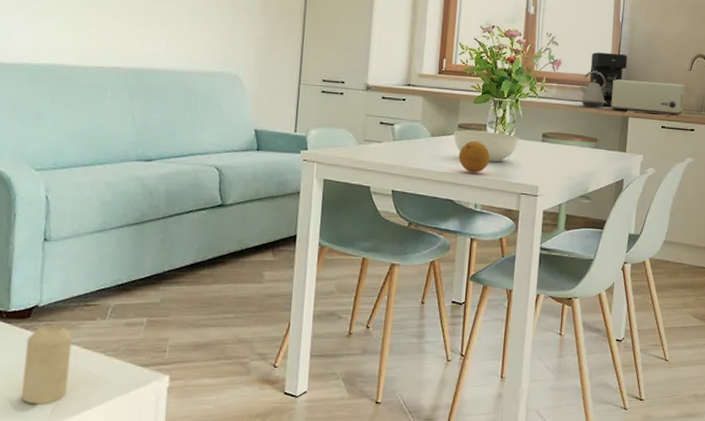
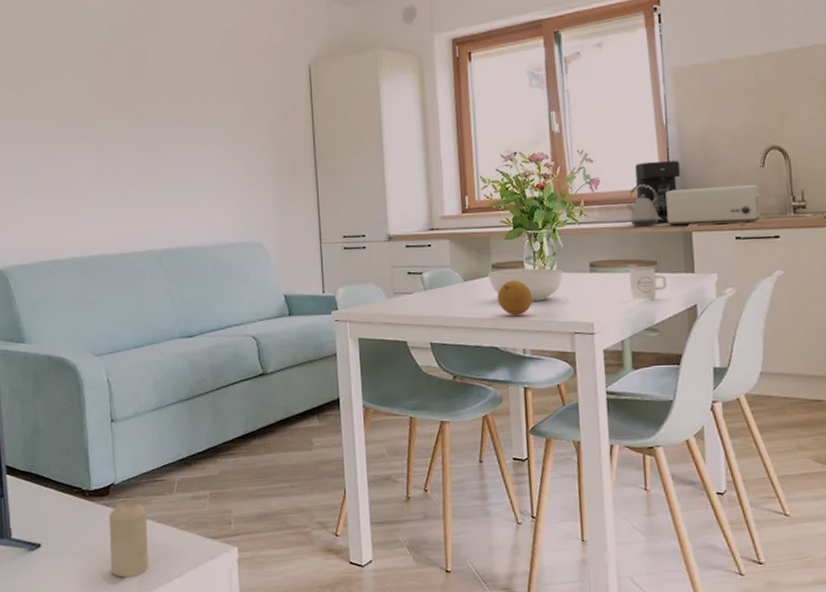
mug: none [573,142,603,171] -> present [629,267,667,300]

